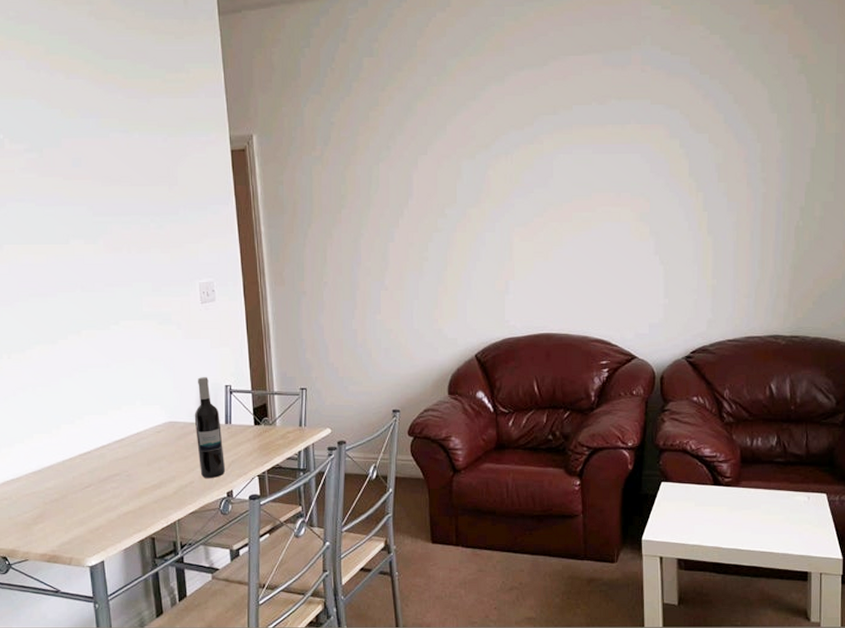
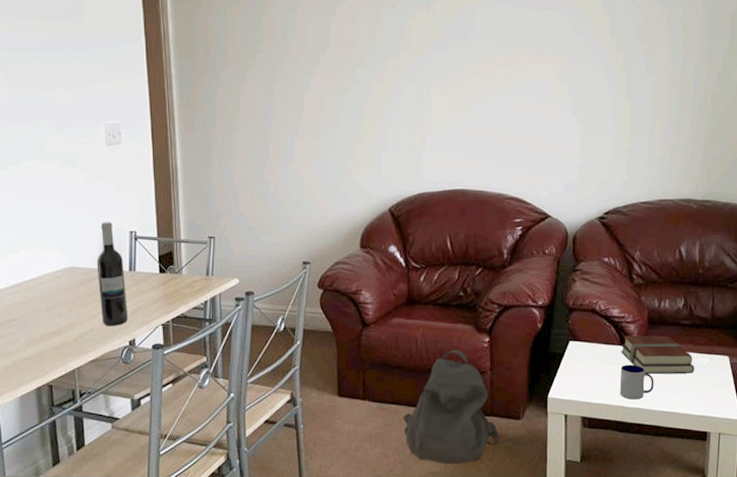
backpack: none [496,493,595,609] -> present [402,349,500,464]
books: none [714,474,792,513] -> present [620,335,695,374]
mug: none [714,504,750,540] -> present [619,364,654,400]

